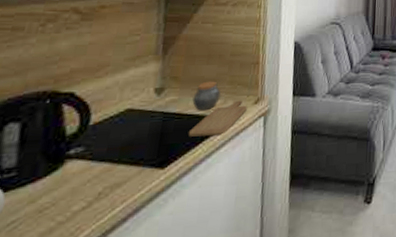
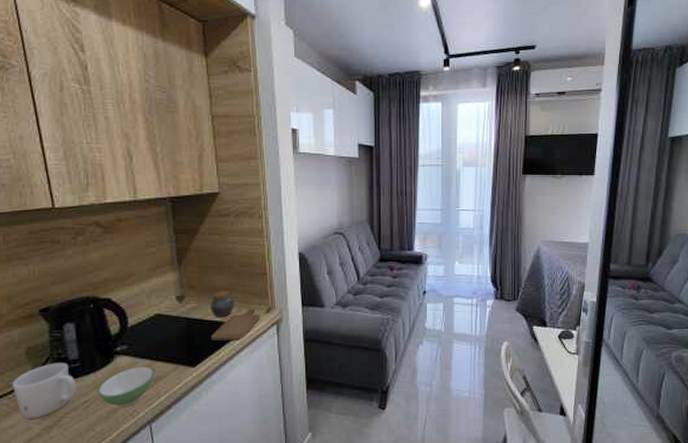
bowl: none [31,170,114,225] -> present [97,366,154,407]

